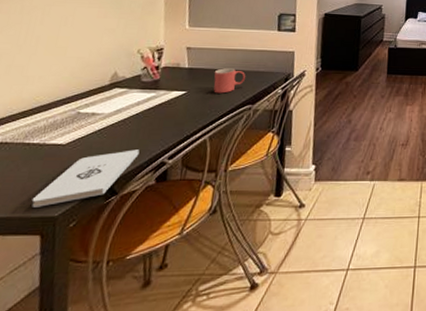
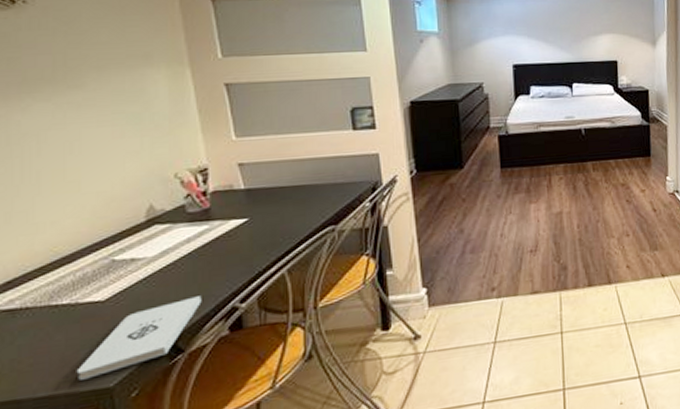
mug: present [213,68,246,94] -> none [281,183,322,217]

